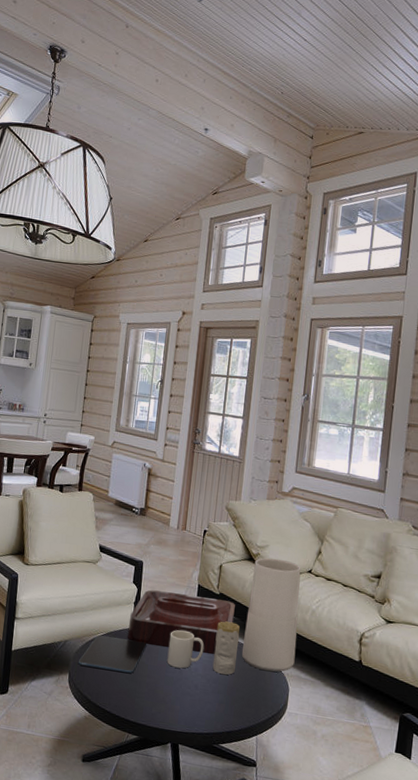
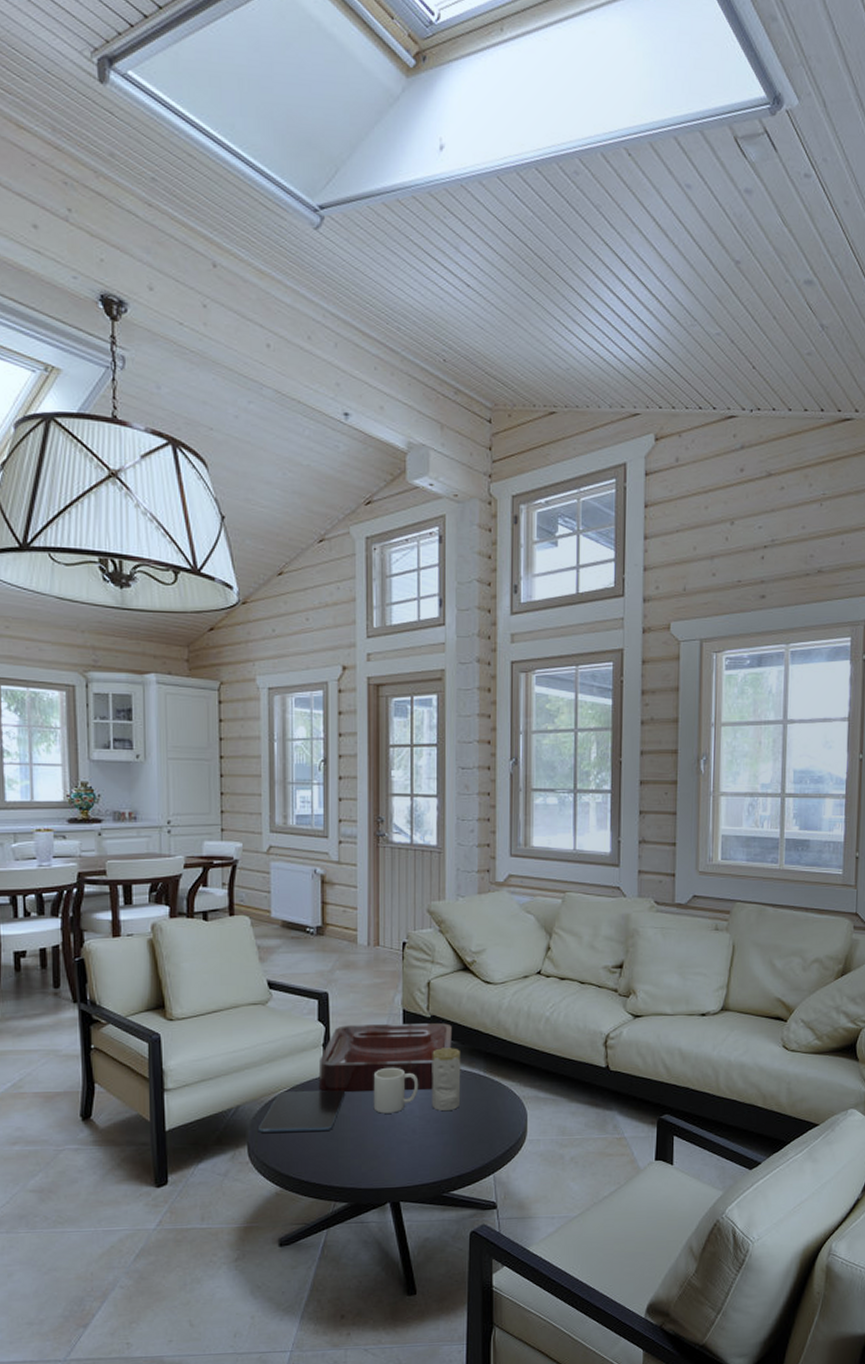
vase: present [241,557,301,673] -> none [465,963,531,1098]

